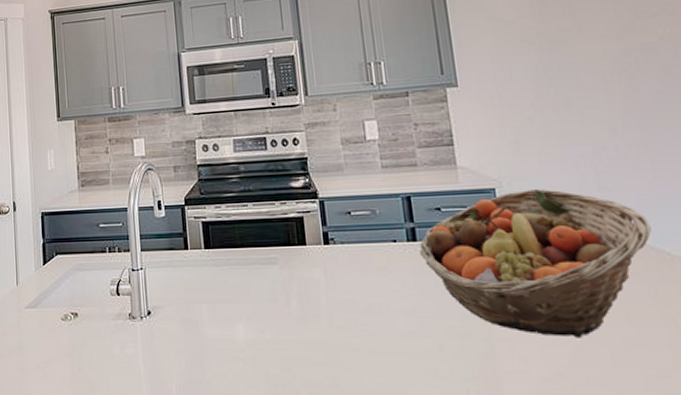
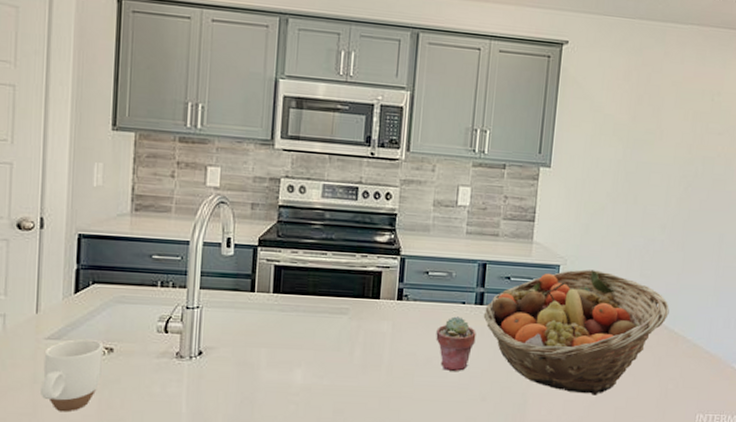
mug: none [25,305,71,376] -> present [41,338,104,413]
potted succulent: none [371,256,417,317] -> present [436,316,476,371]

